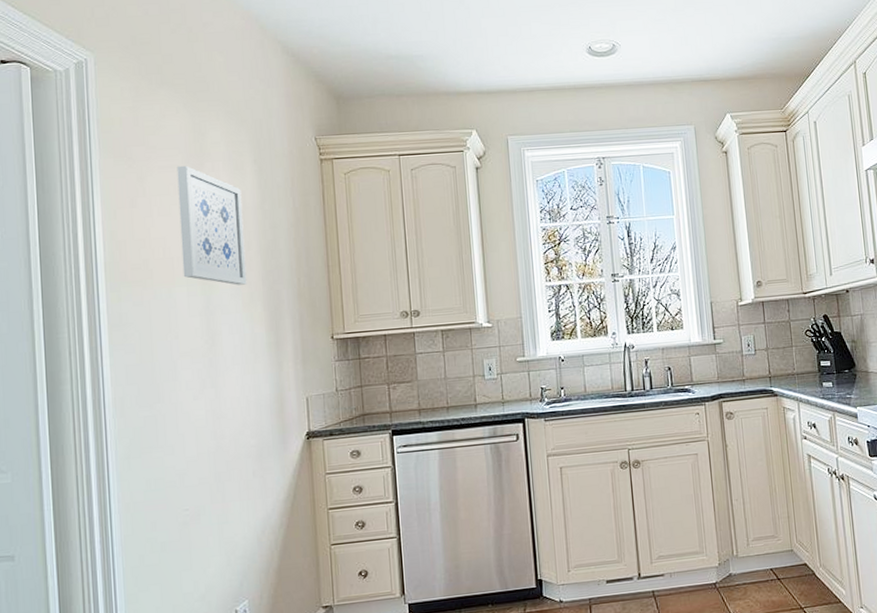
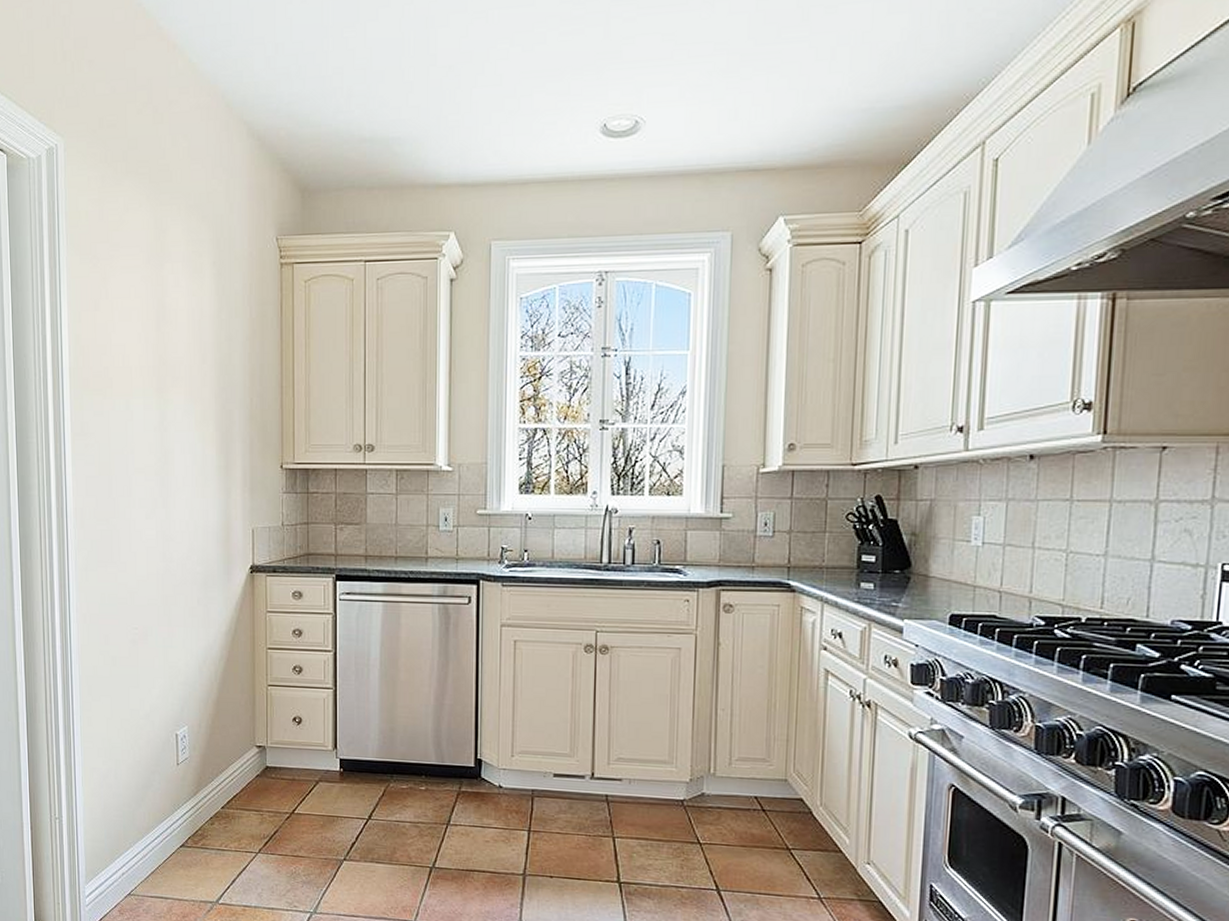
wall art: present [177,165,247,285] -> none [138,266,201,401]

